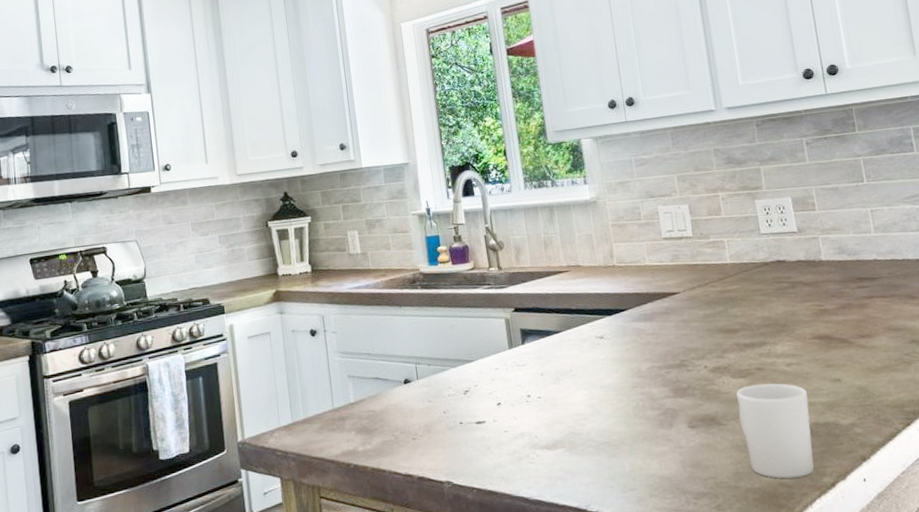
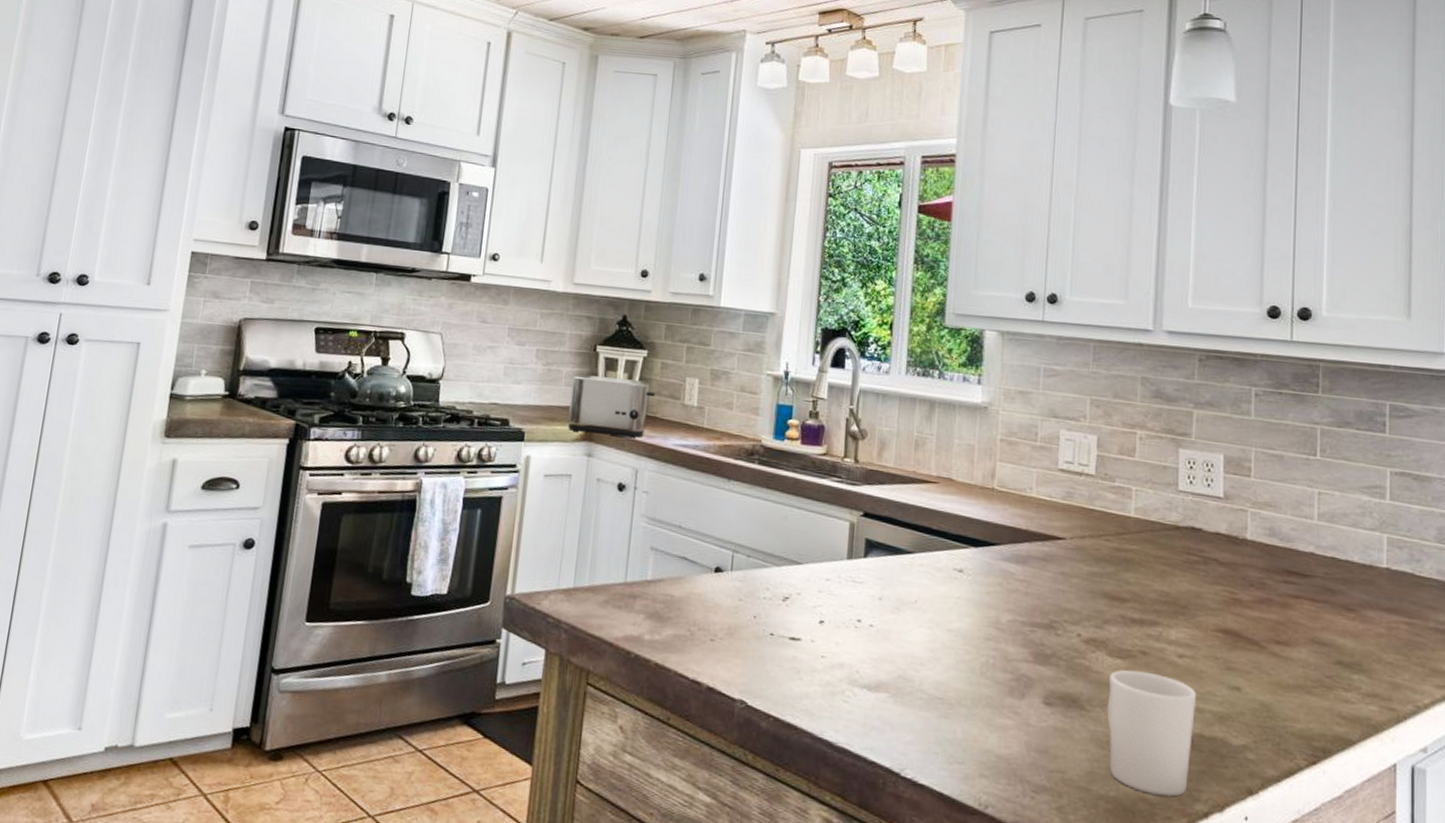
toaster: none [253,242,325,296] -> present [567,374,656,439]

